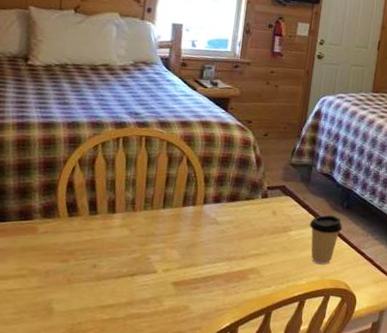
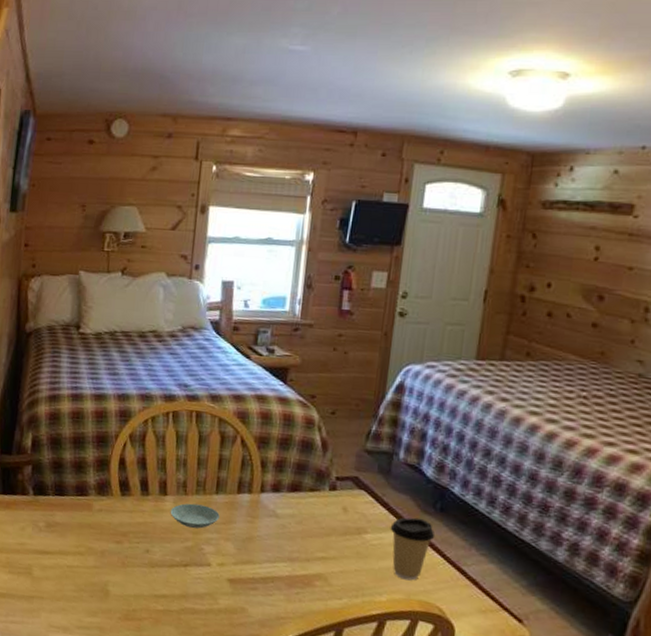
saucer: none [118,218,166,241] -> present [170,503,220,529]

